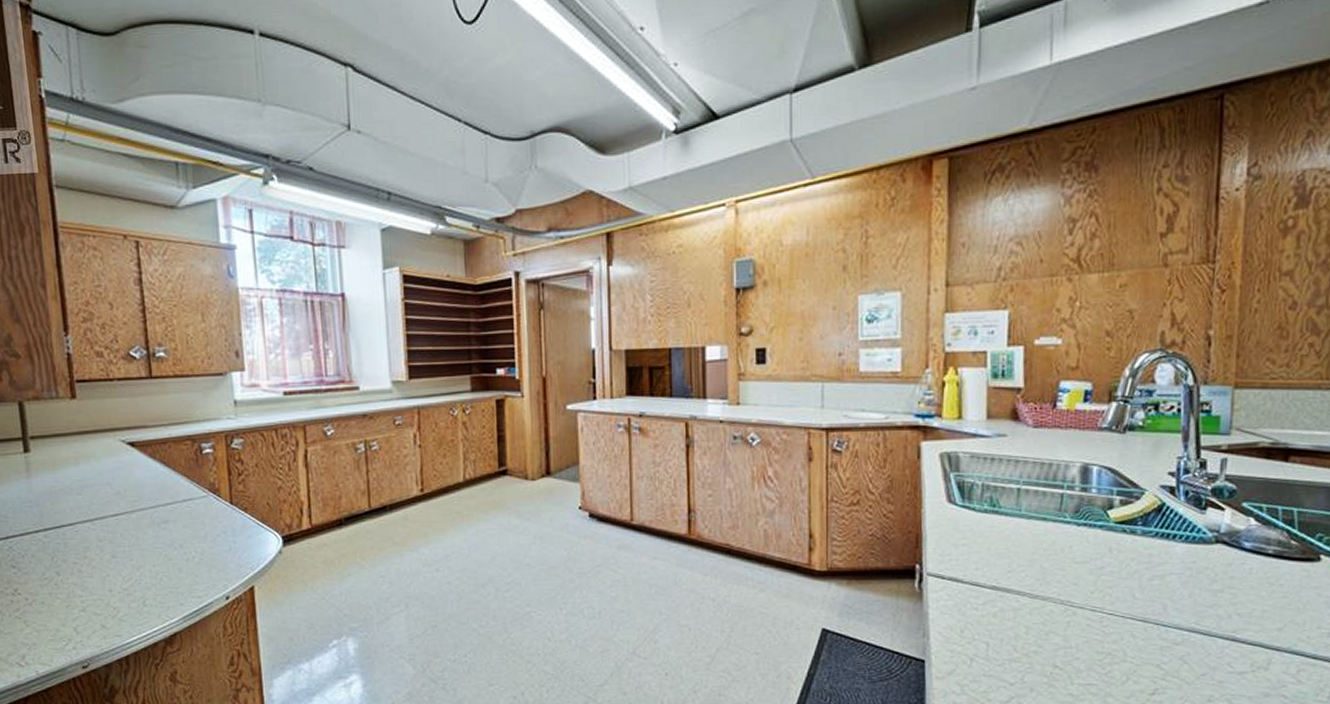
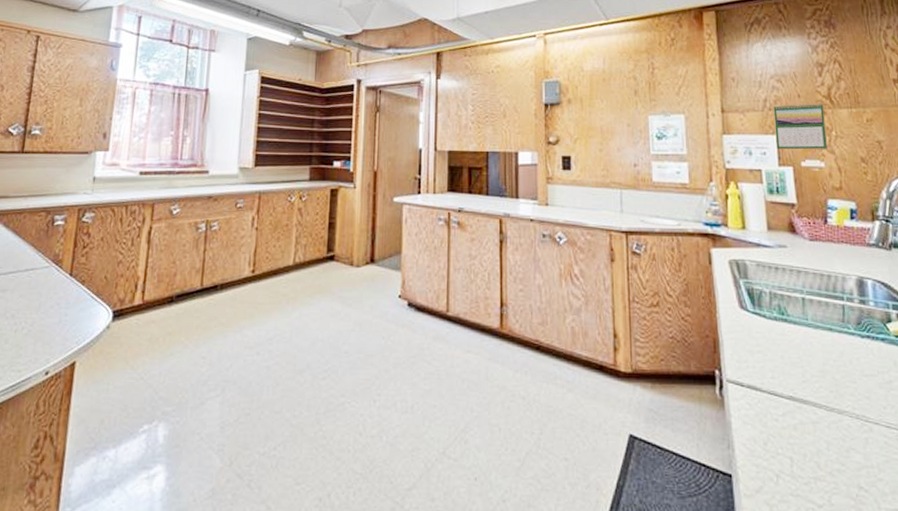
calendar: none [1007,268,1070,327] -> present [773,103,827,150]

